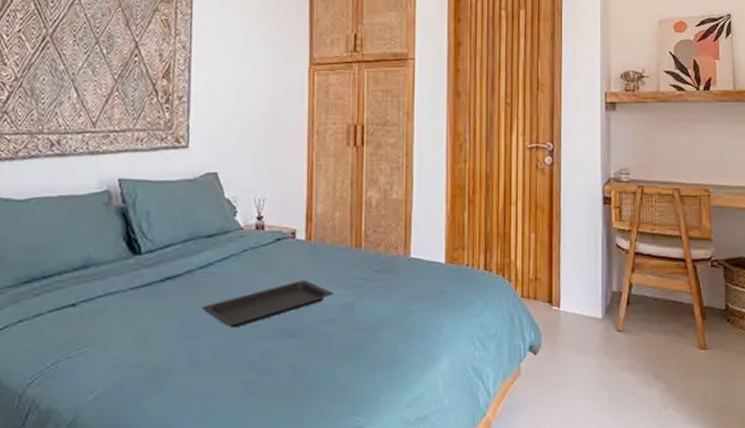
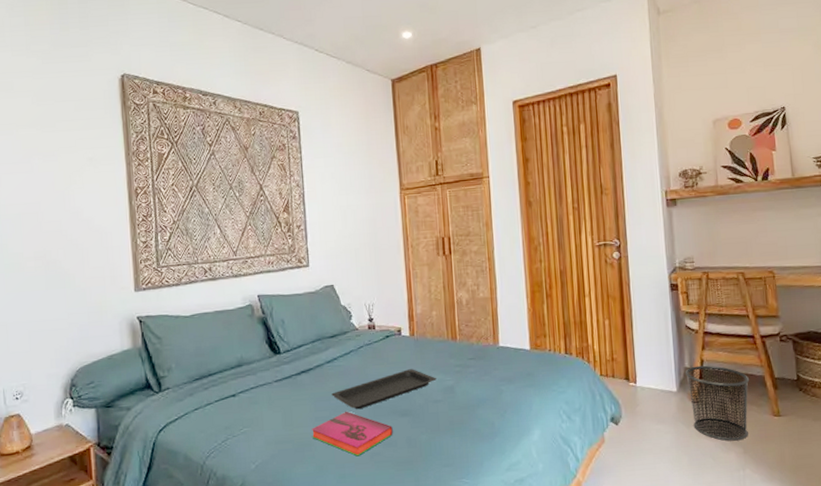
hardback book: none [172,329,275,387] -> present [312,411,393,456]
waste bin: none [612,290,678,376] -> present [684,365,750,441]

